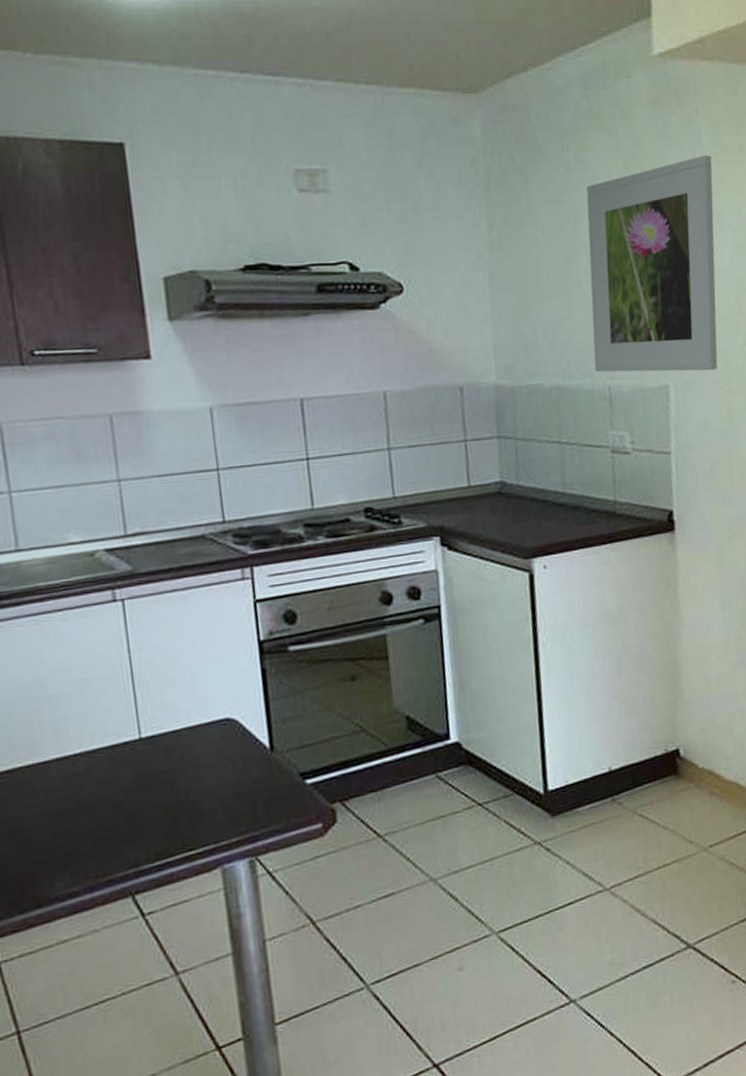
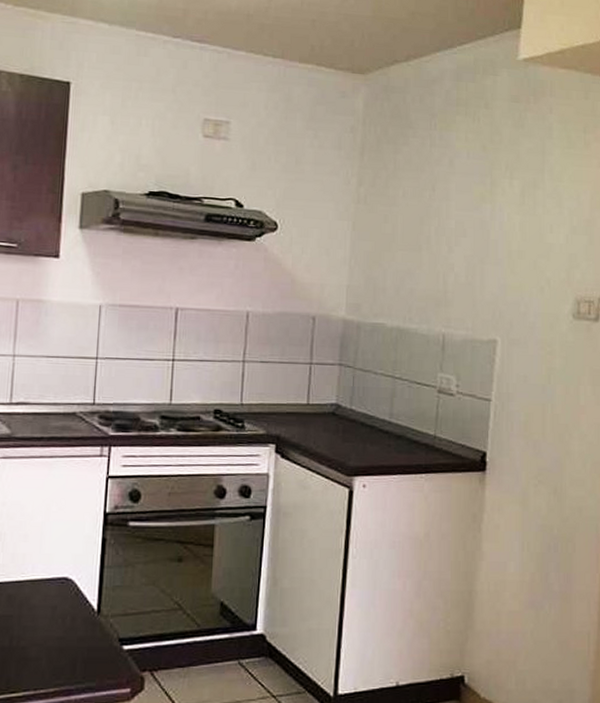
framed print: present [586,155,718,373] -> none [432,147,559,333]

